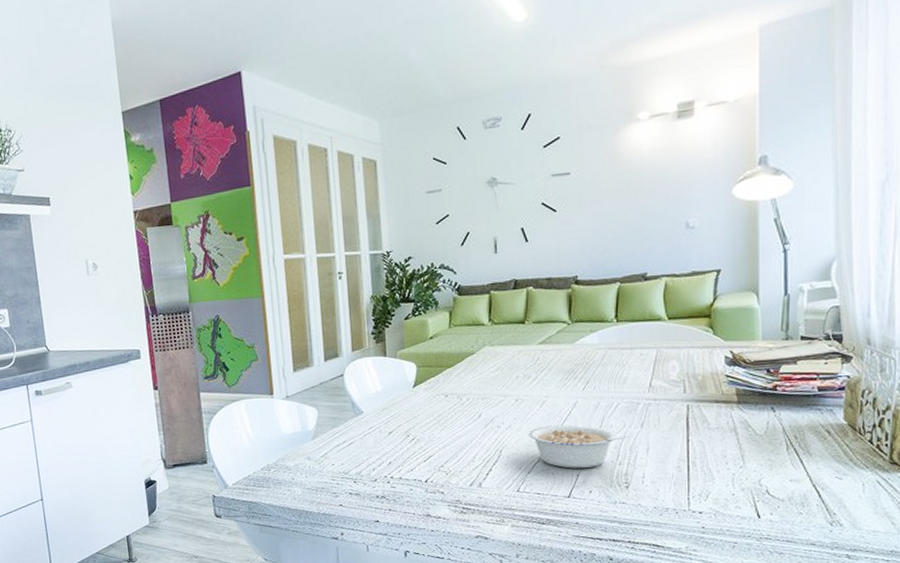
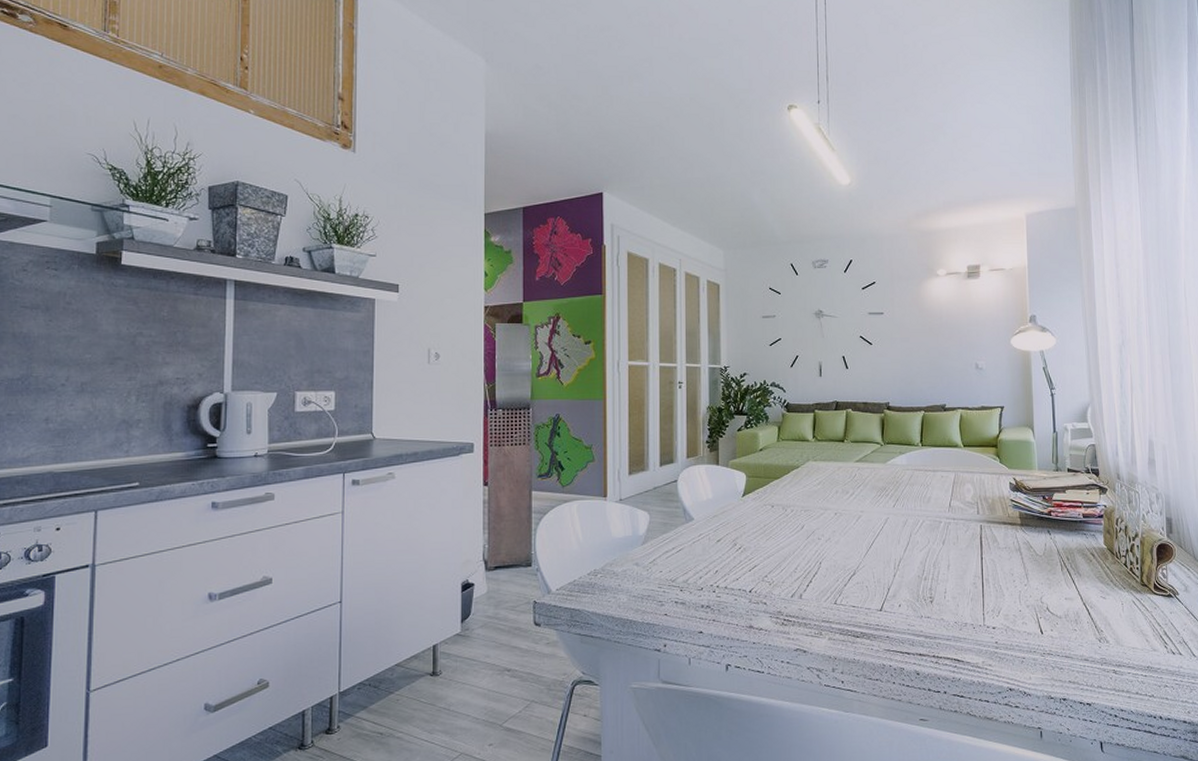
legume: present [528,424,629,469] -> none [845,539,932,582]

